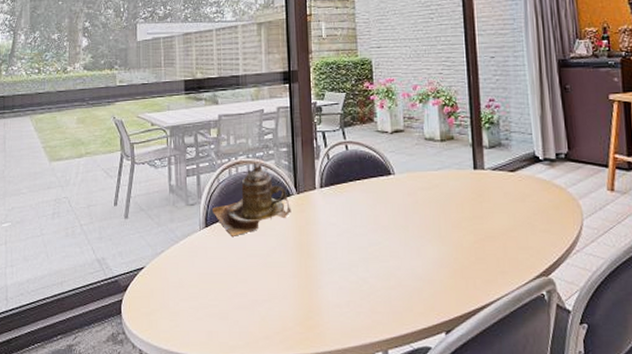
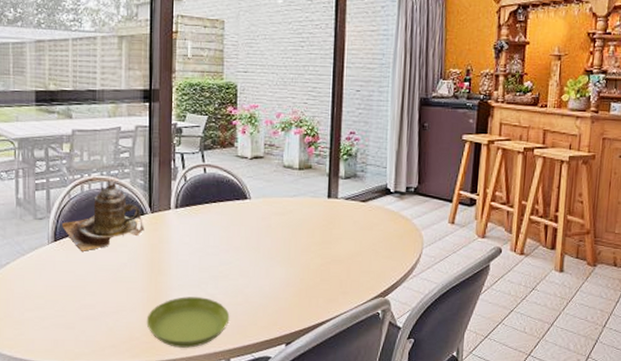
saucer: none [298,281,384,338] -> present [146,297,230,348]

